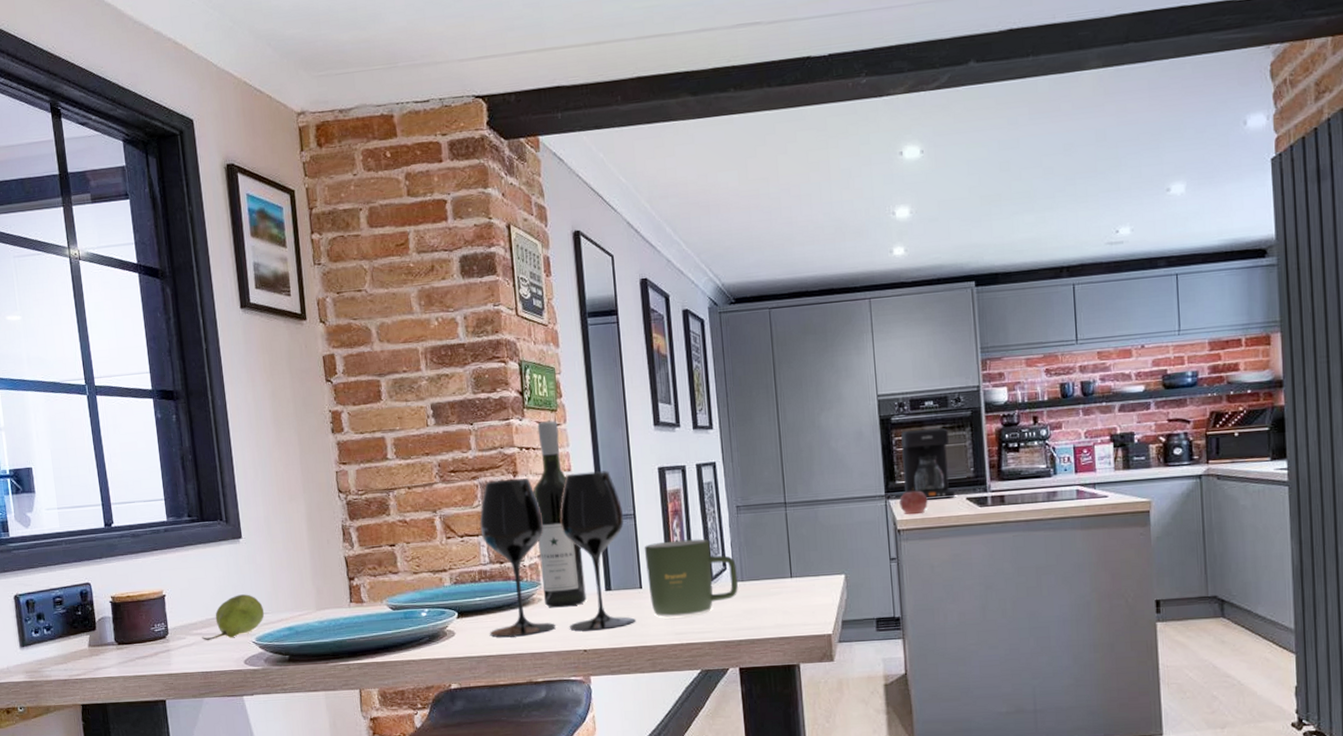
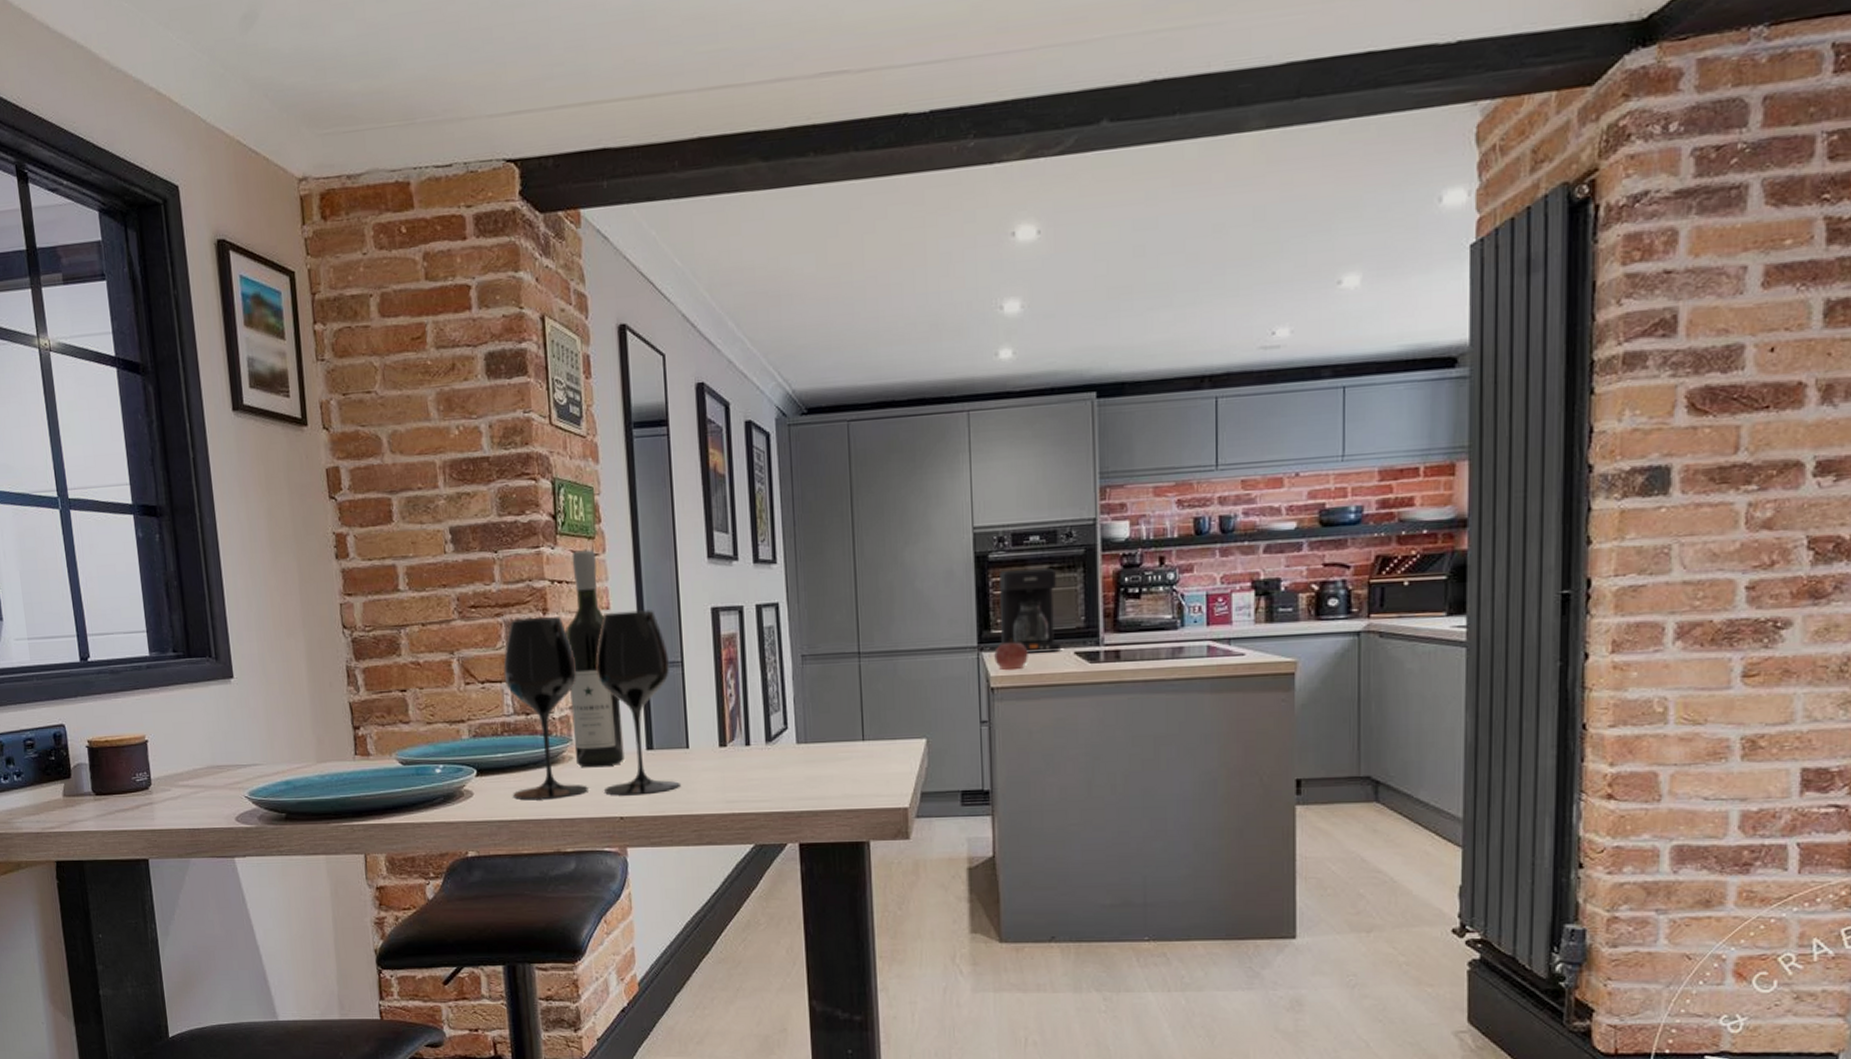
fruit: present [202,594,265,641] -> none [188,742,259,794]
mug: present [644,539,738,618] -> none [692,692,801,784]

